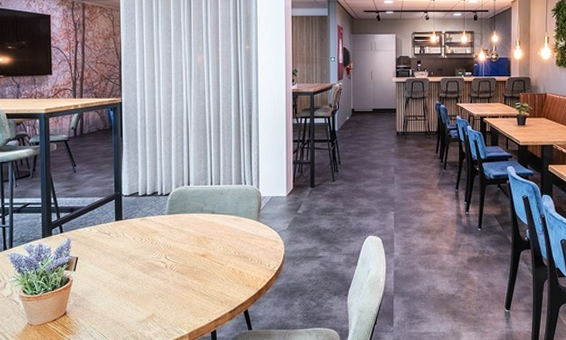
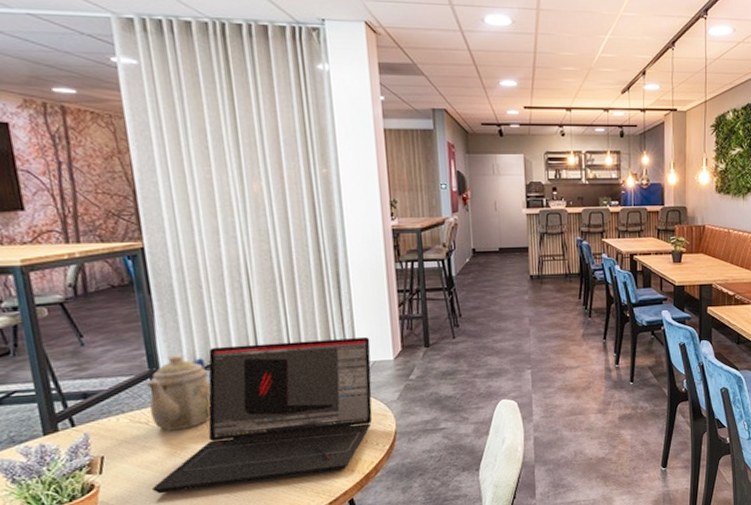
laptop: none [106,177,270,291] -> present [151,337,373,494]
teapot: none [112,183,155,242] -> present [147,355,211,431]

